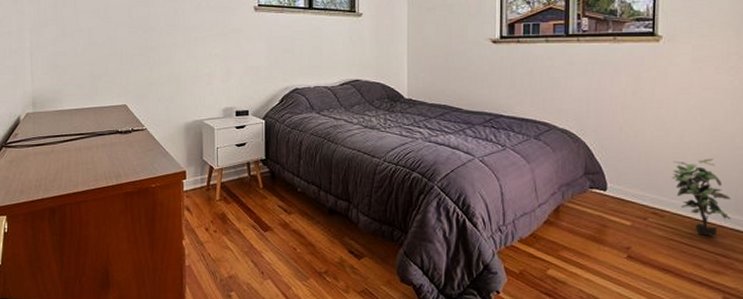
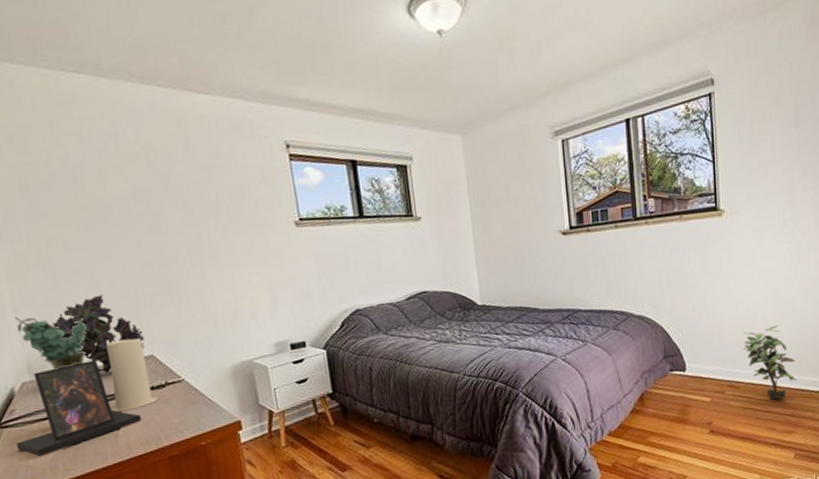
photo frame: none [14,103,109,175] -> present [15,360,142,457]
vase: none [31,60,80,106] -> present [15,316,87,370]
plant: none [40,50,121,115] -> present [35,295,145,373]
candle: none [87,89,125,148] -> present [105,337,159,412]

